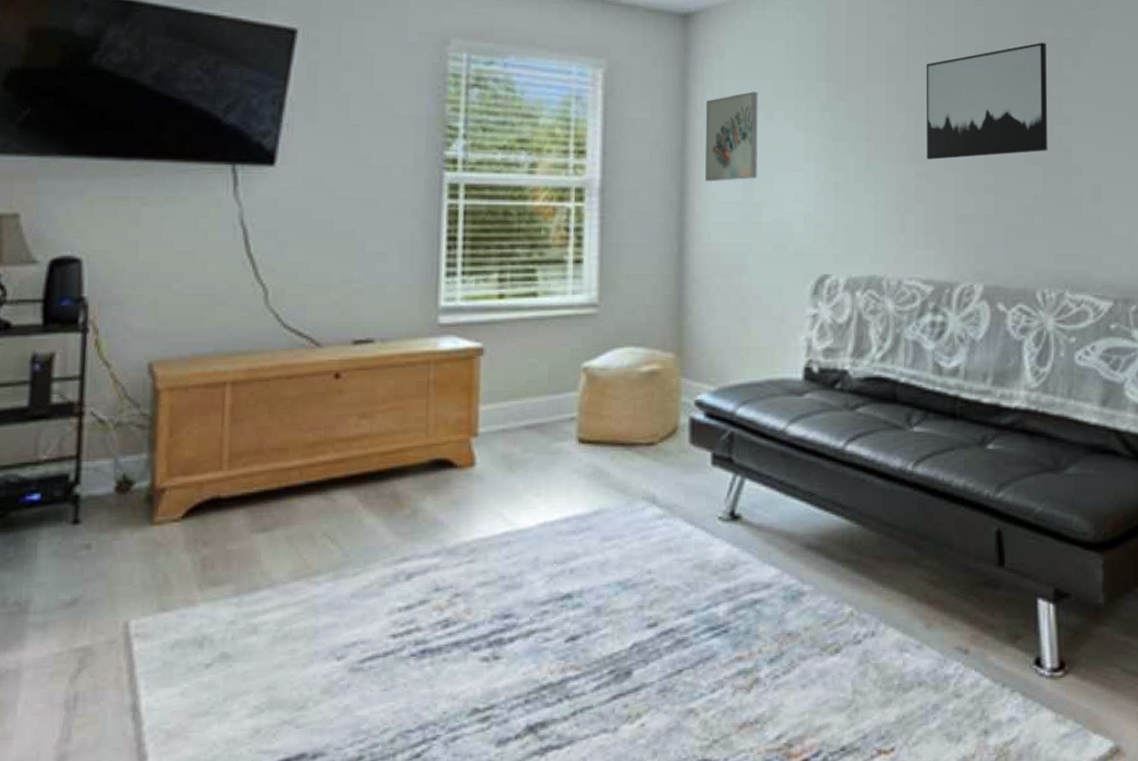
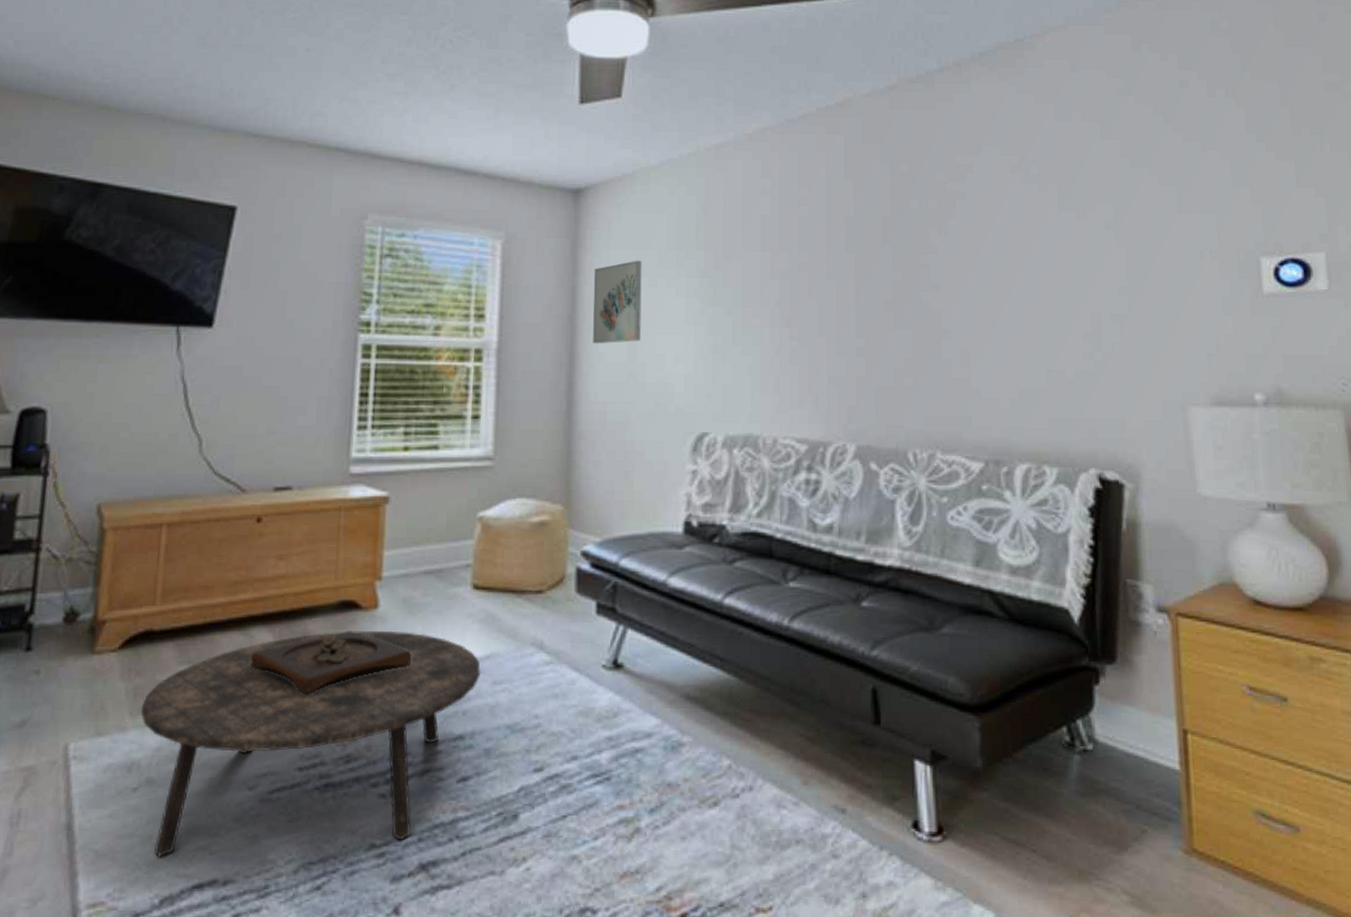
coffee table: none [211,489,589,734] -> present [141,630,481,857]
wooden tray: none [334,491,512,559] -> present [250,631,411,695]
wall art: present [926,42,1048,160] -> none [798,213,917,324]

